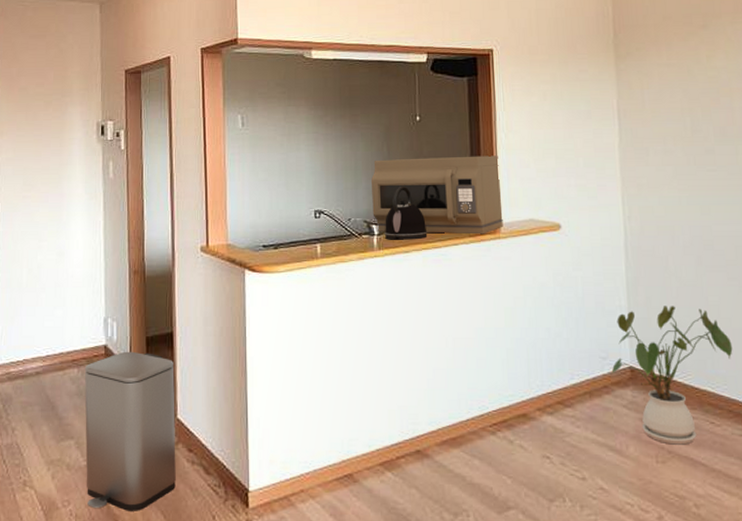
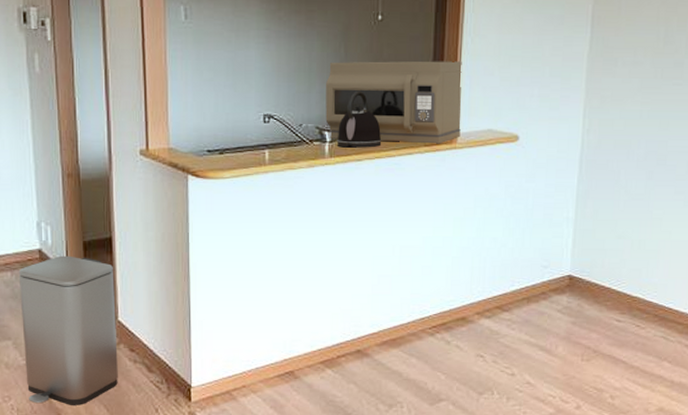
house plant: present [611,306,733,445] -> none [551,218,668,345]

